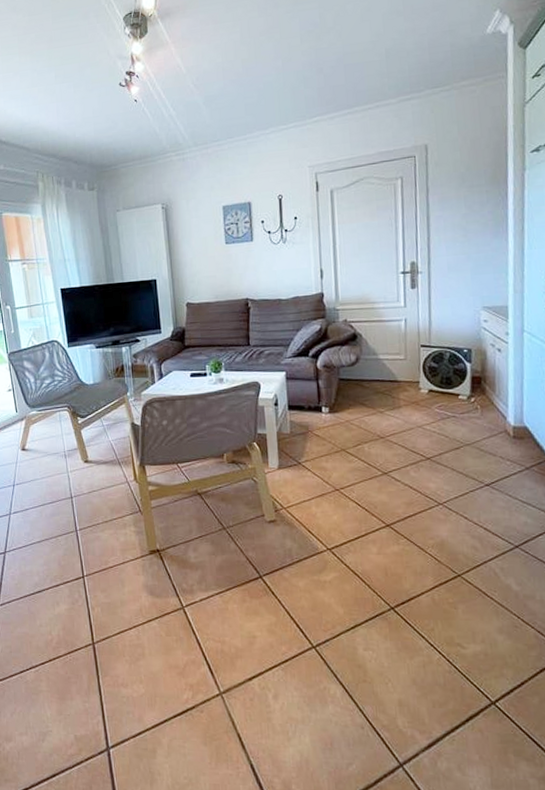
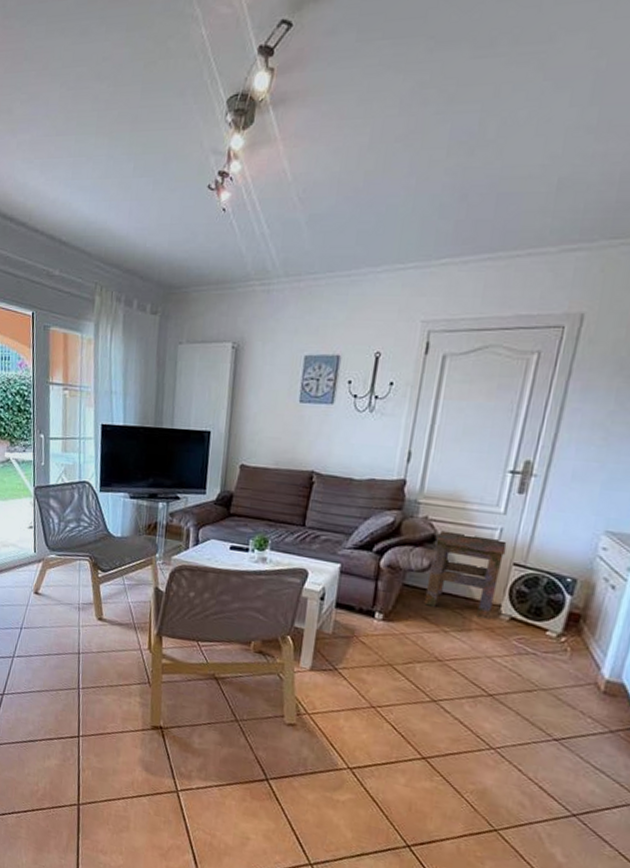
side table: none [356,328,413,395] -> present [424,530,507,619]

